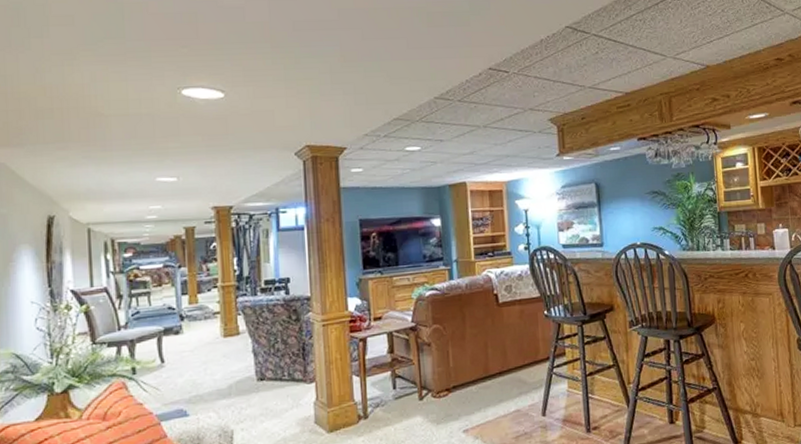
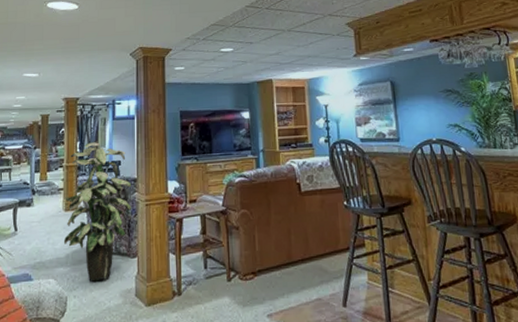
indoor plant: none [221,257,305,412] -> present [63,142,131,282]

